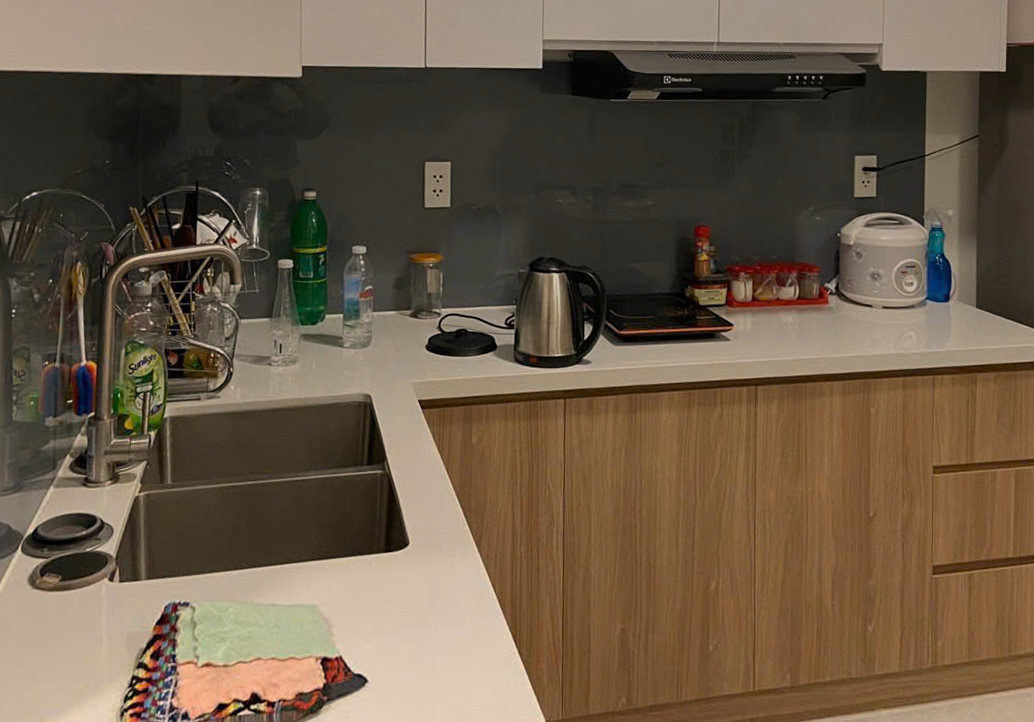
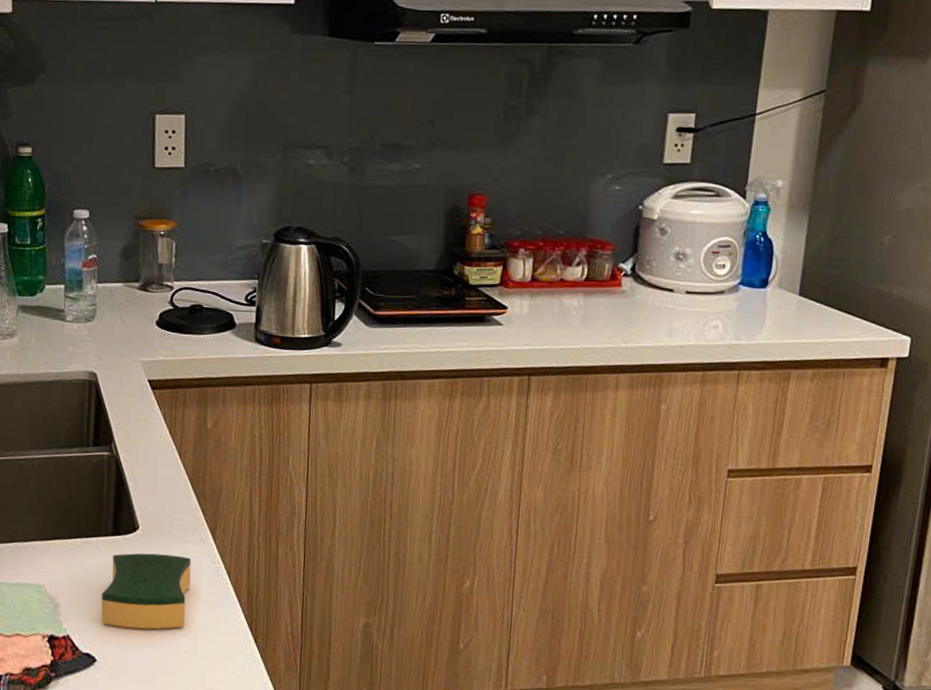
sponge: none [373,568,459,646] -> present [101,553,192,630]

